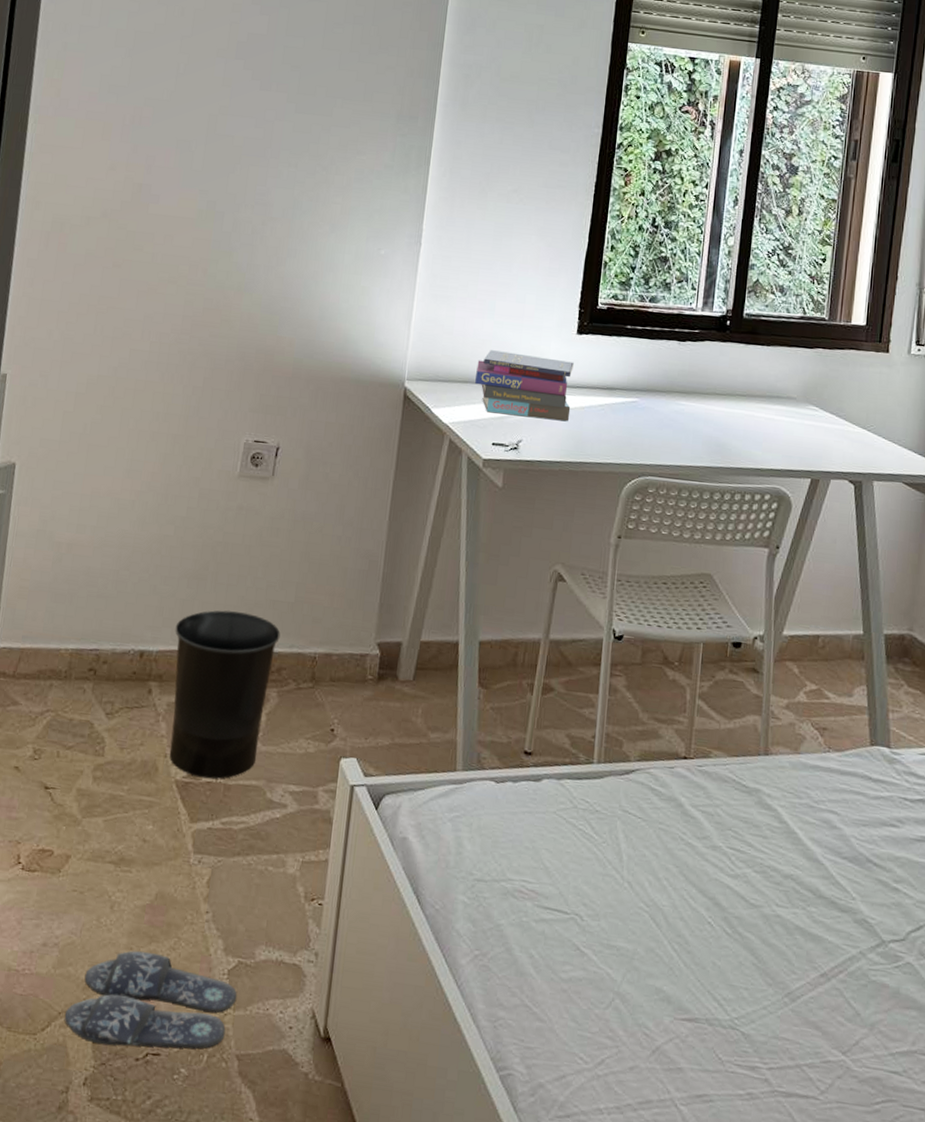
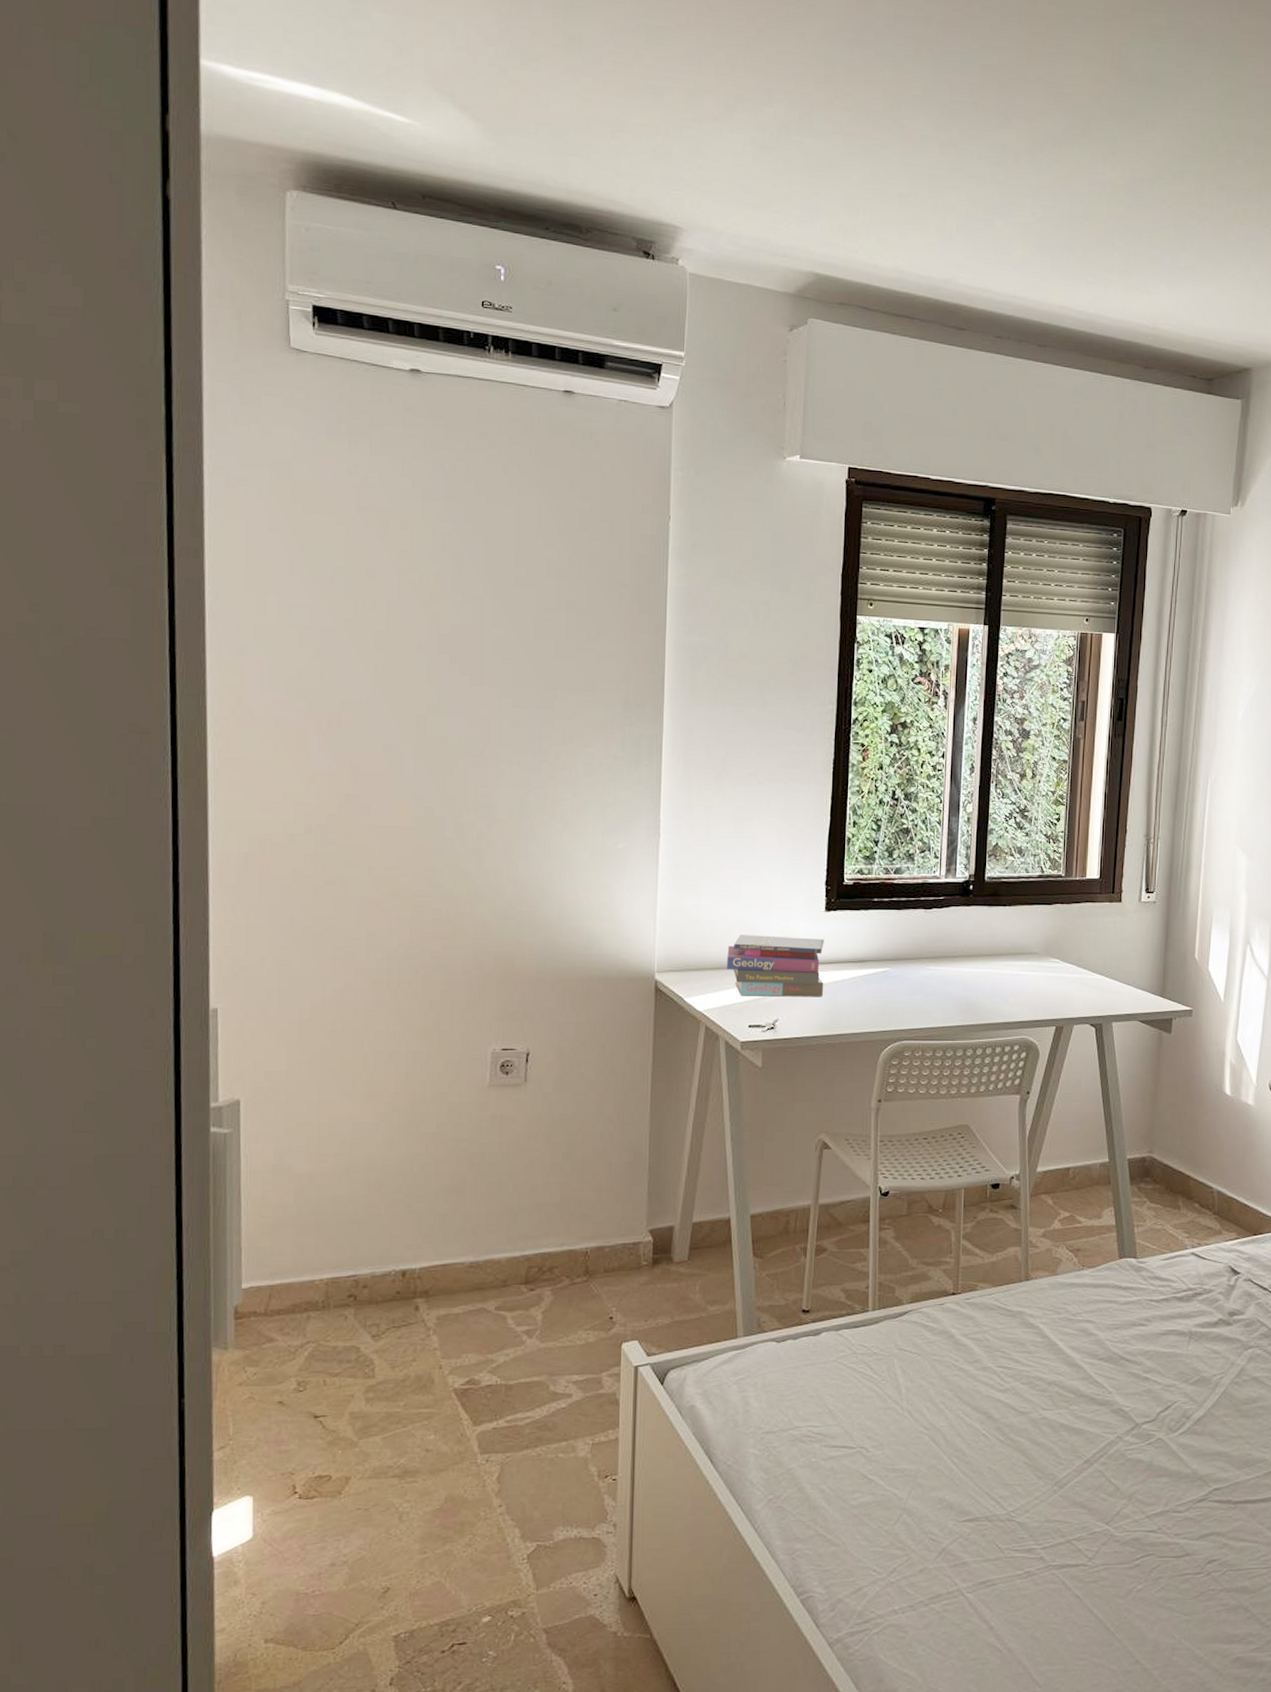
slippers: present [65,950,237,1049] -> none [363,1552,539,1645]
waste bin: present [169,610,281,779] -> none [437,1219,549,1382]

